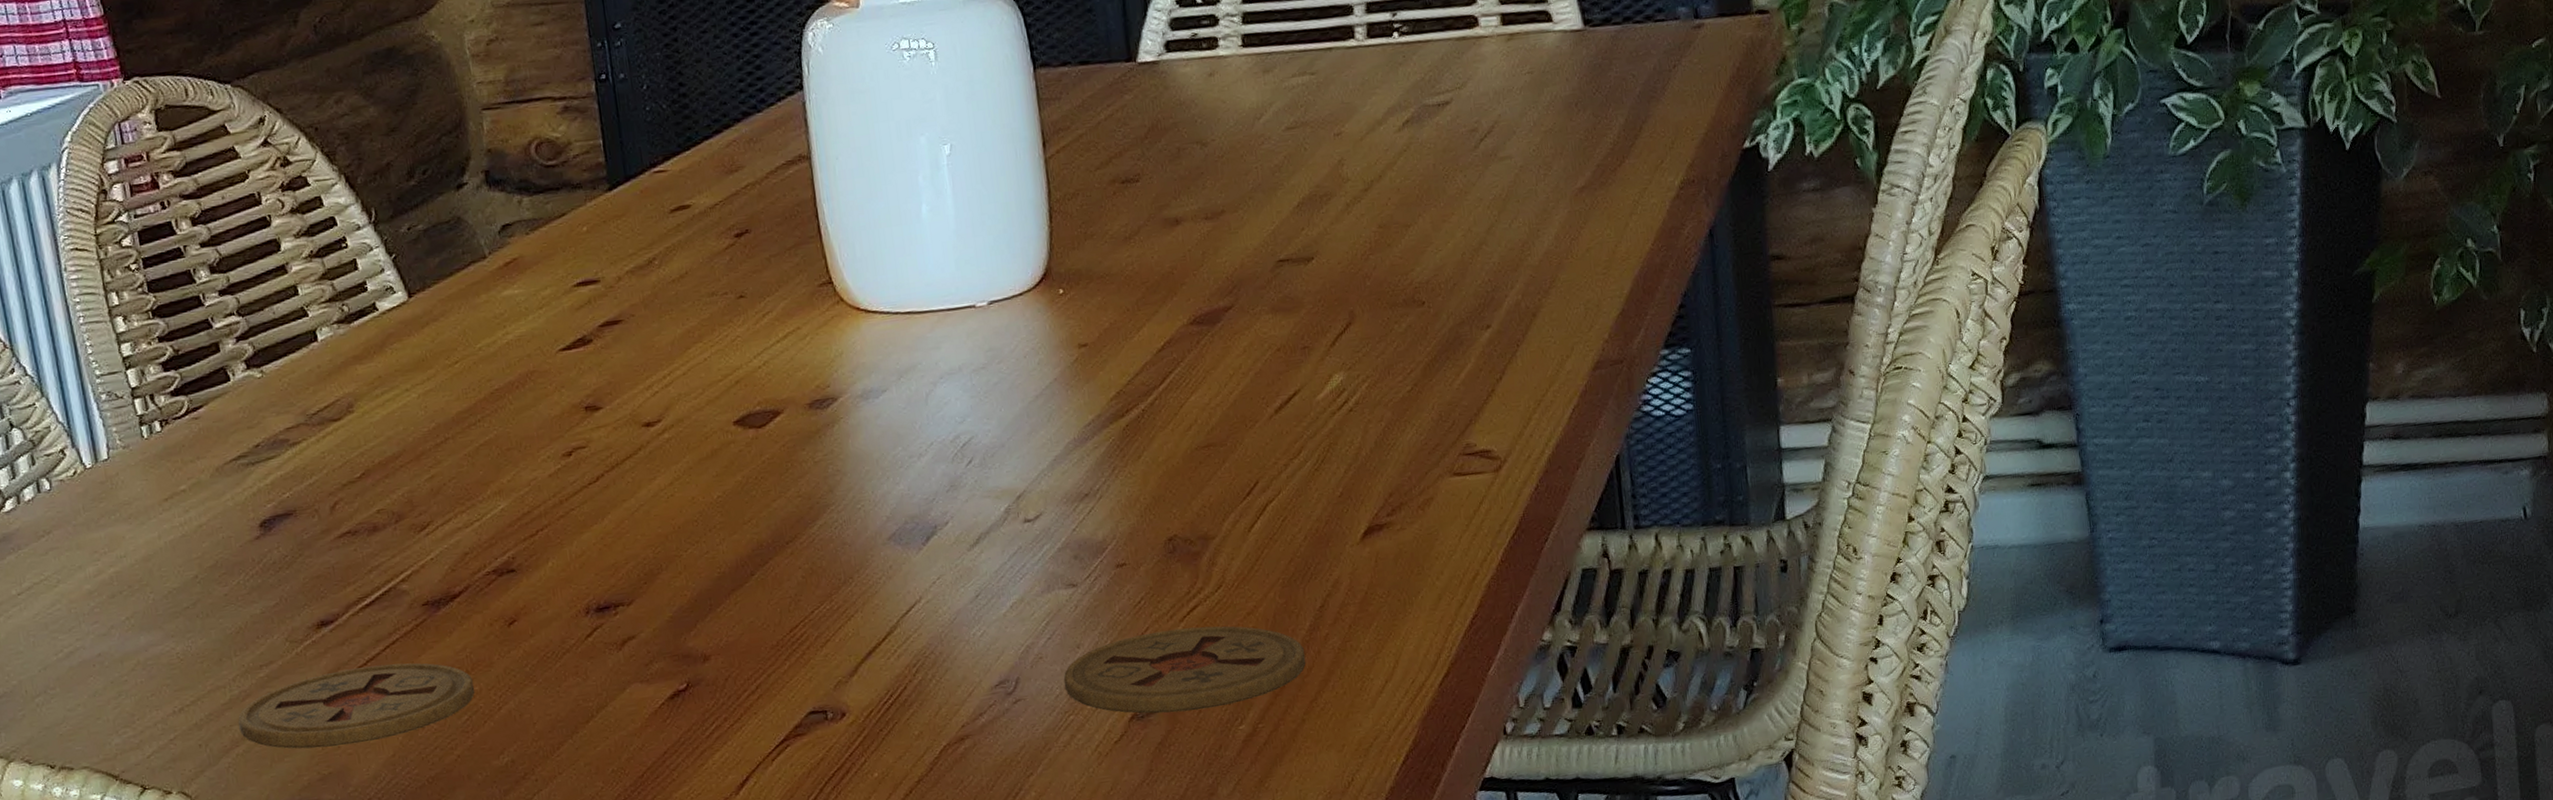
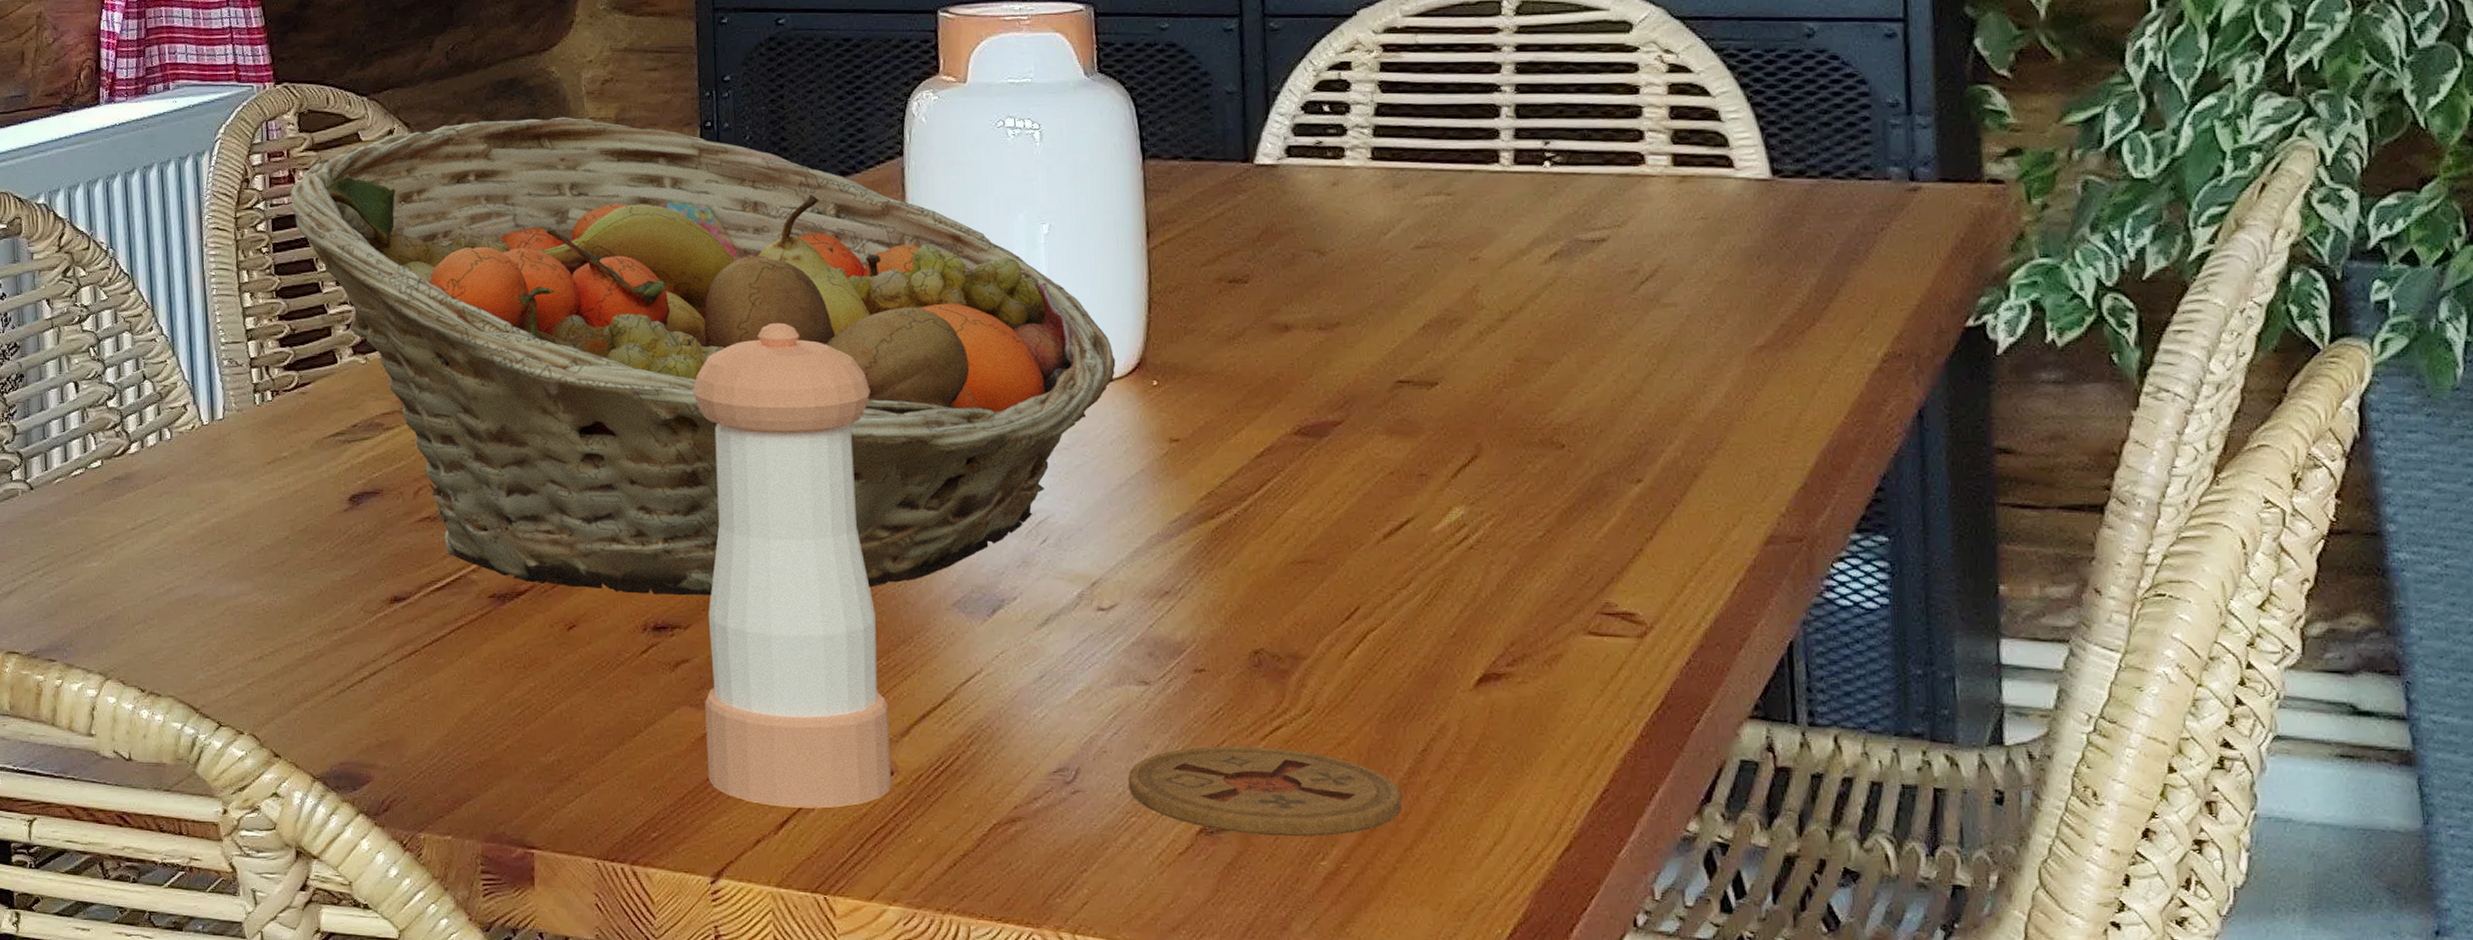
fruit basket: none [155,84,1024,583] -> present [290,117,1116,596]
coaster: present [238,663,474,749] -> none [310,646,529,718]
pepper shaker: none [612,277,845,768] -> present [692,322,892,808]

